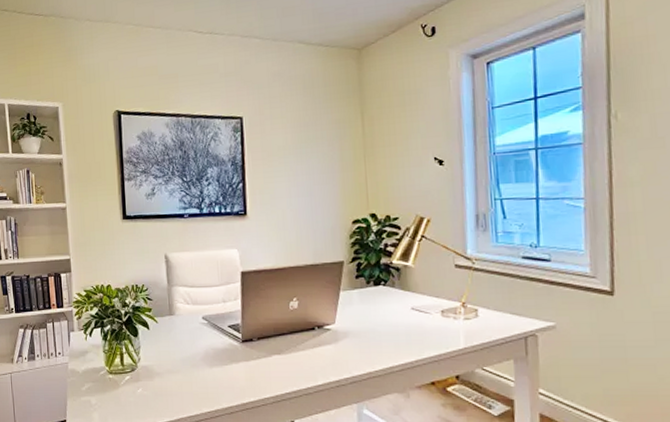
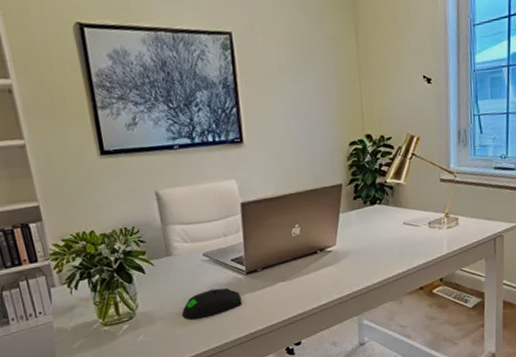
computer mouse: none [178,353,236,381] -> present [181,288,242,321]

